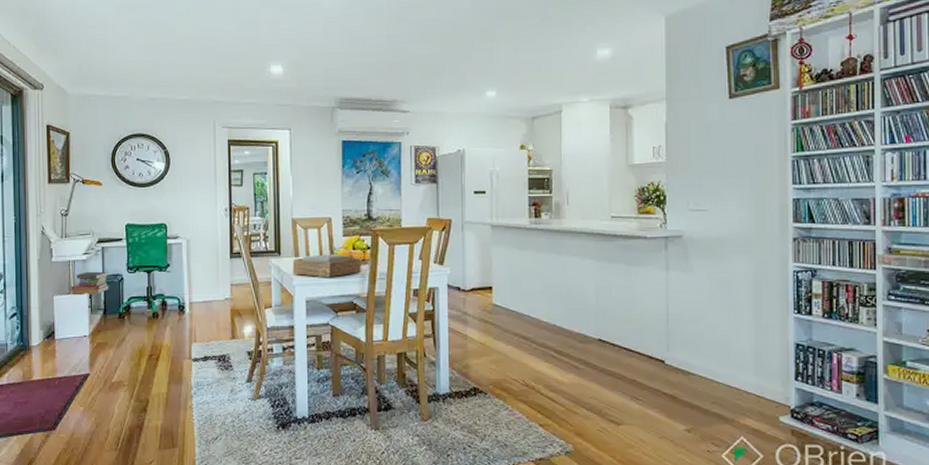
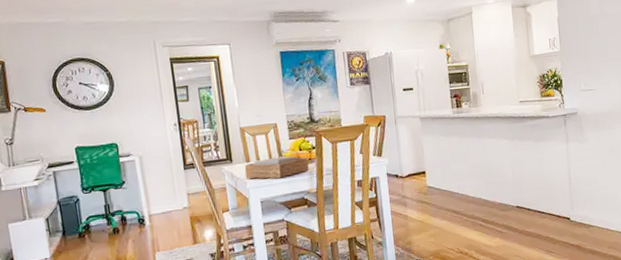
books: present [71,271,109,294] -> none [25,195,66,220]

